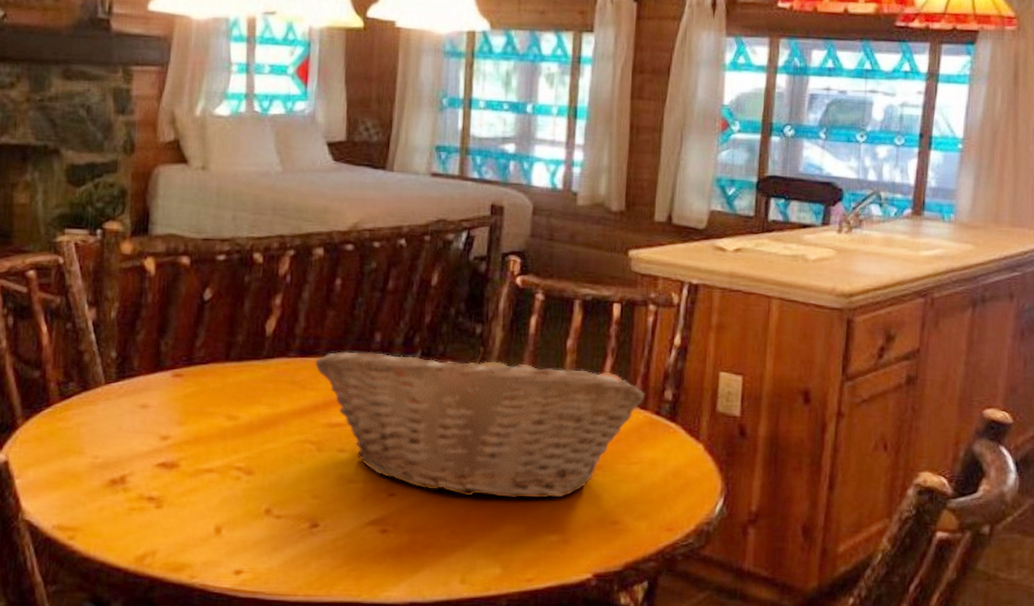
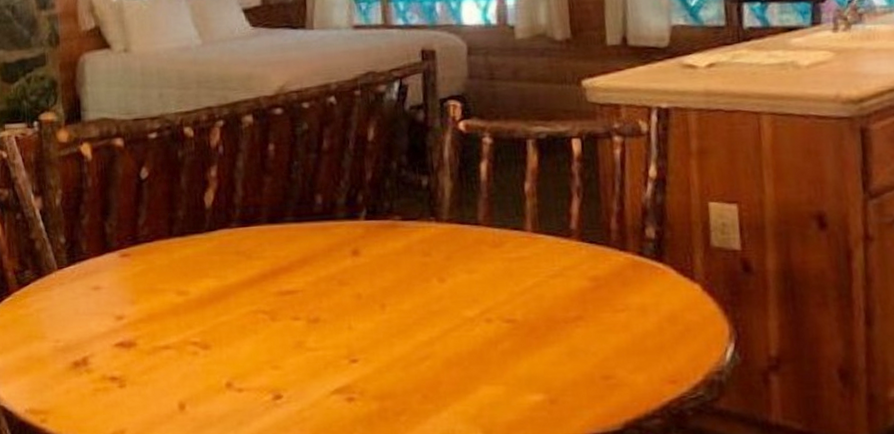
fruit basket: present [315,346,645,499] -> none [258,199,623,358]

